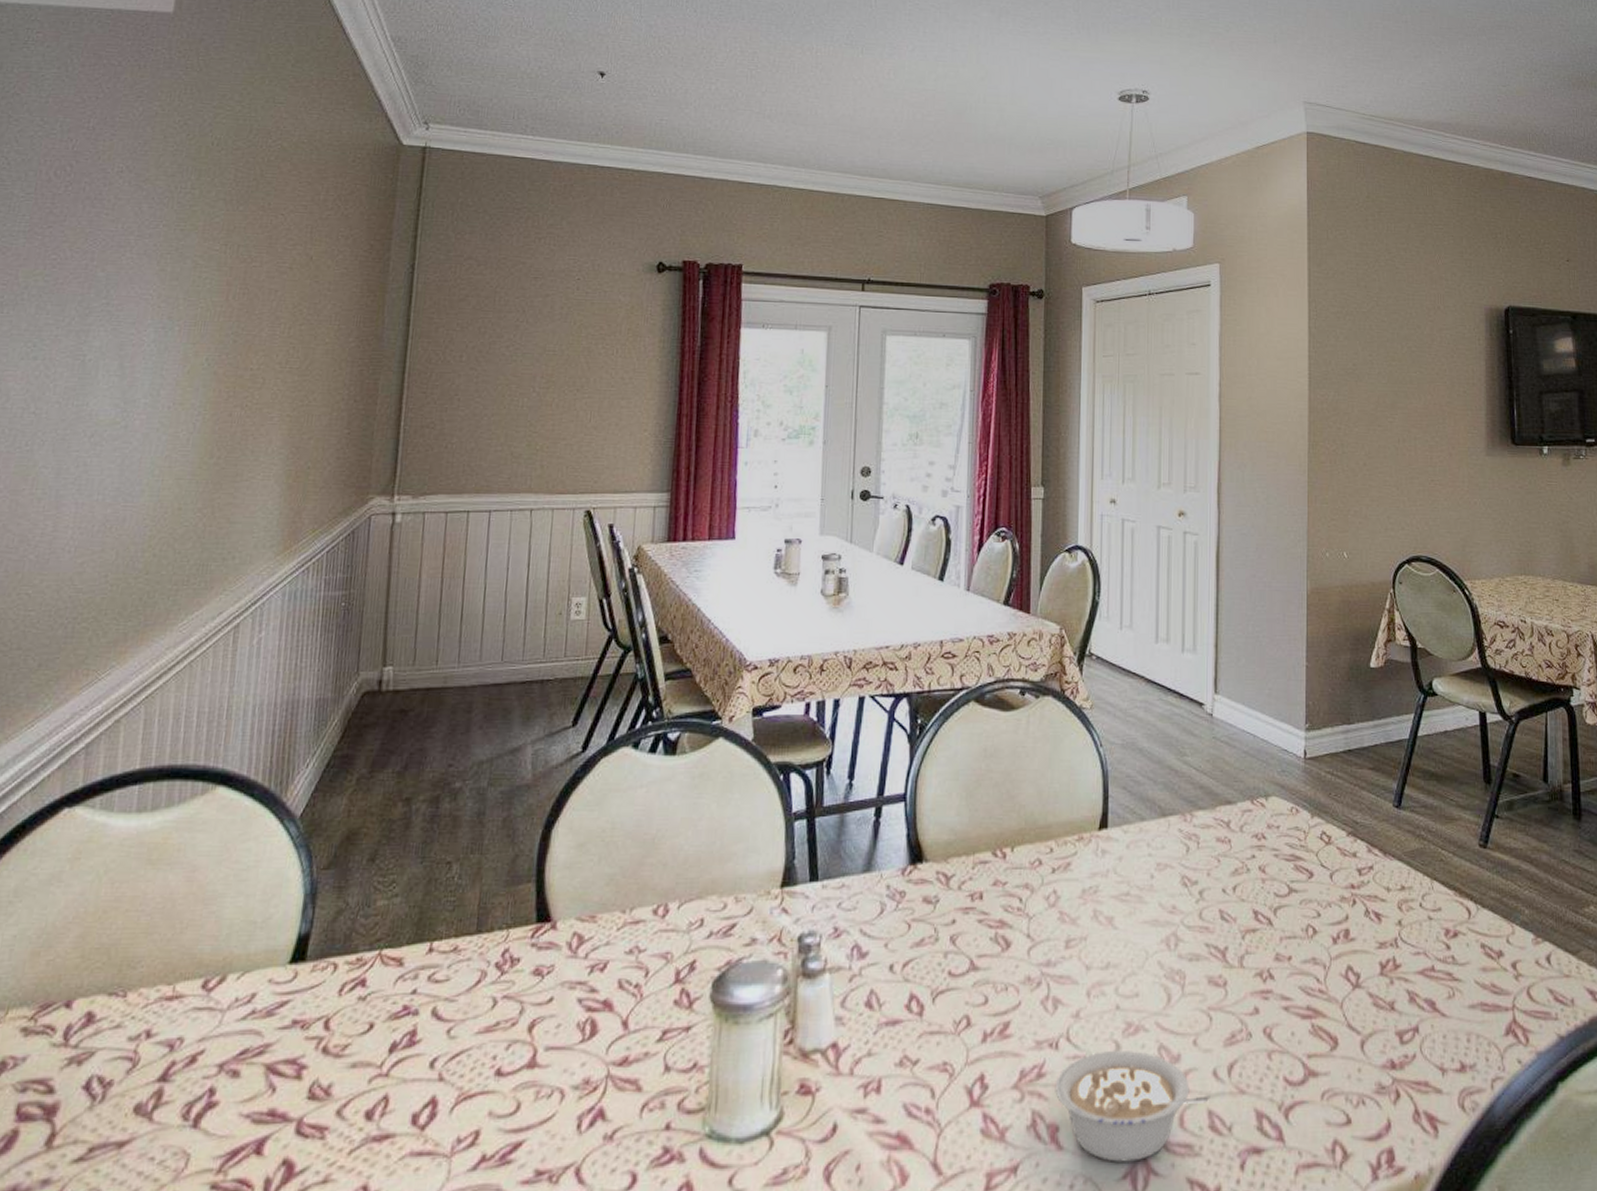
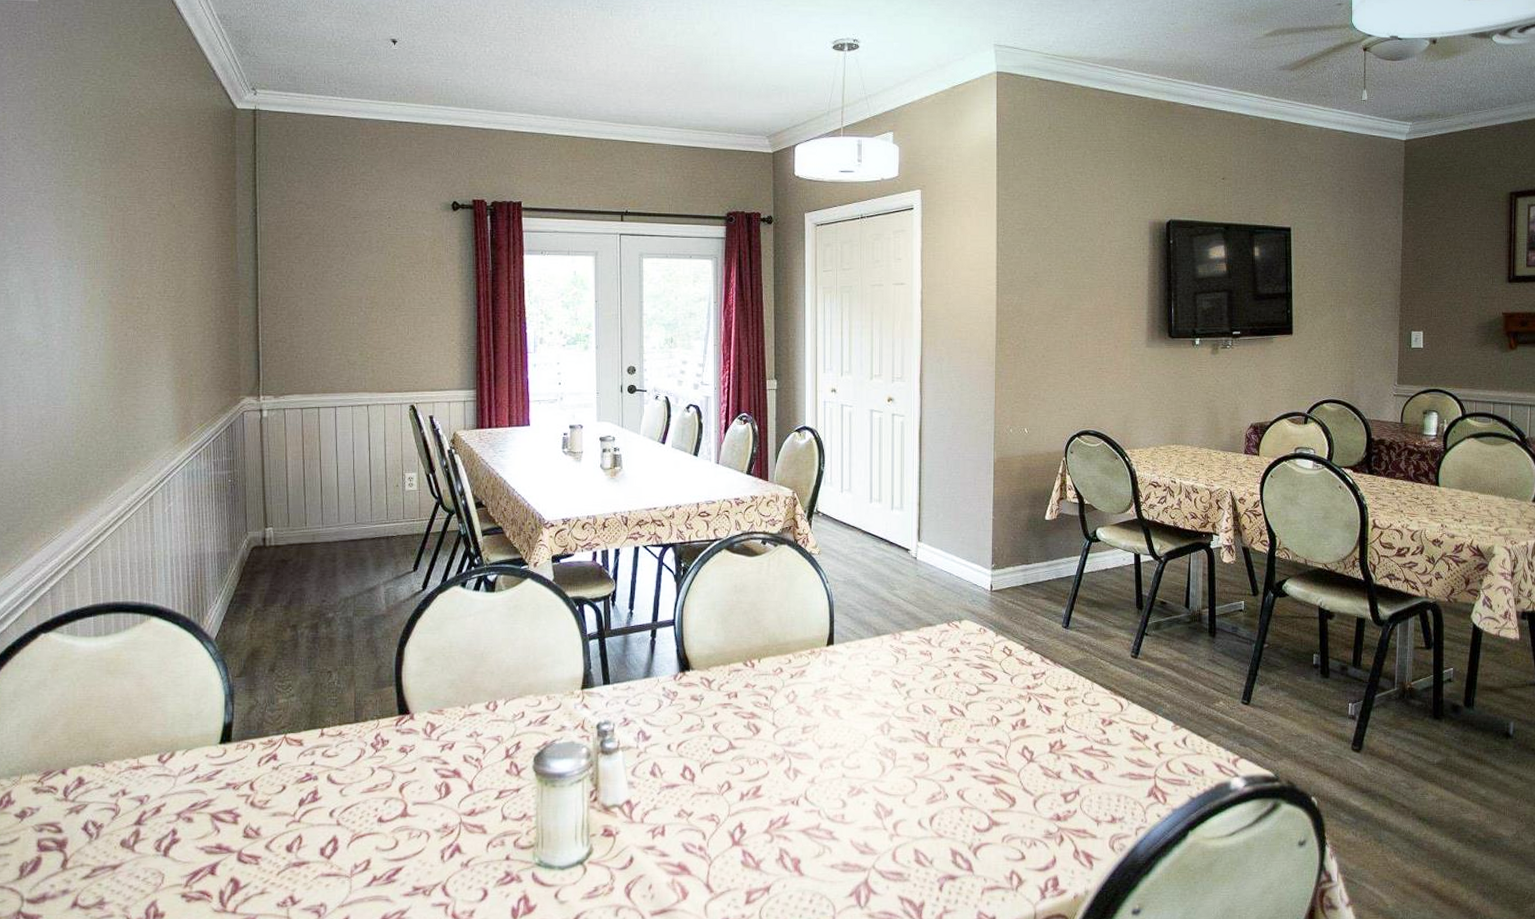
legume: present [1055,1050,1210,1162] -> none [797,806,916,885]

